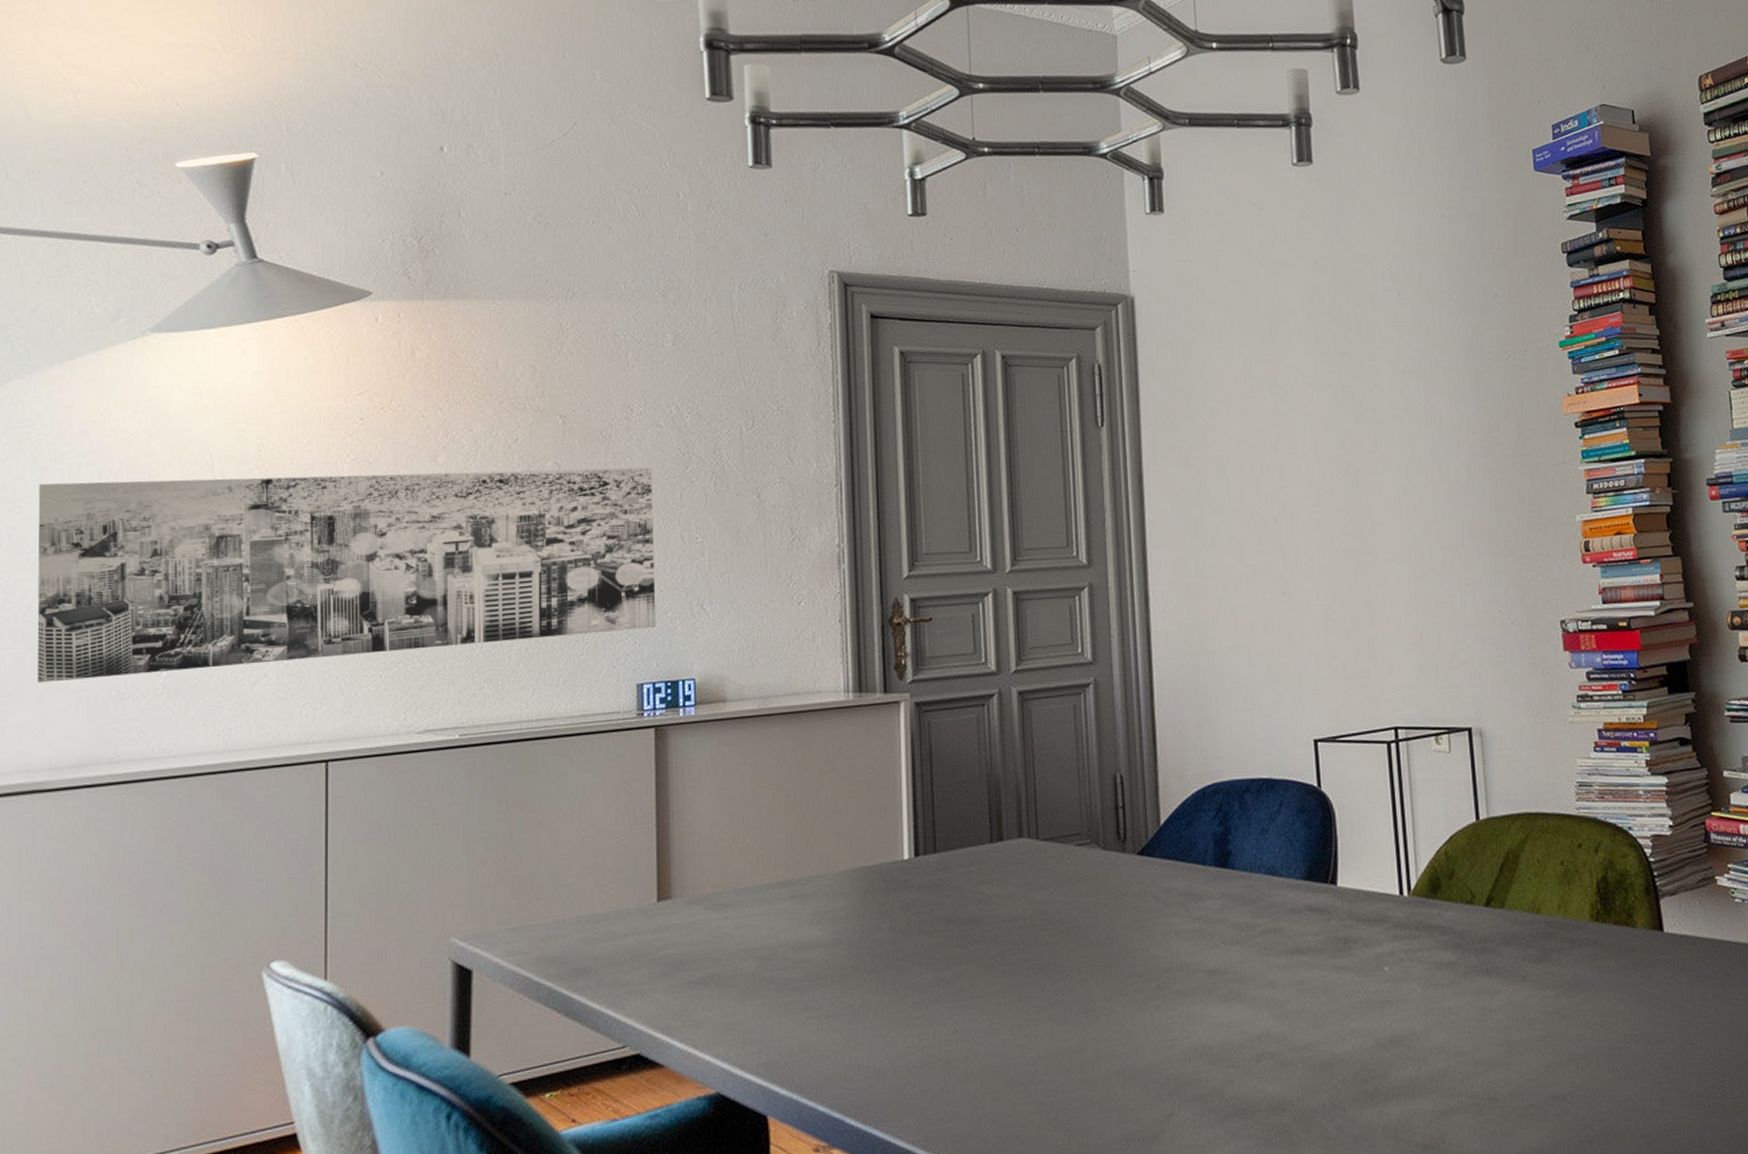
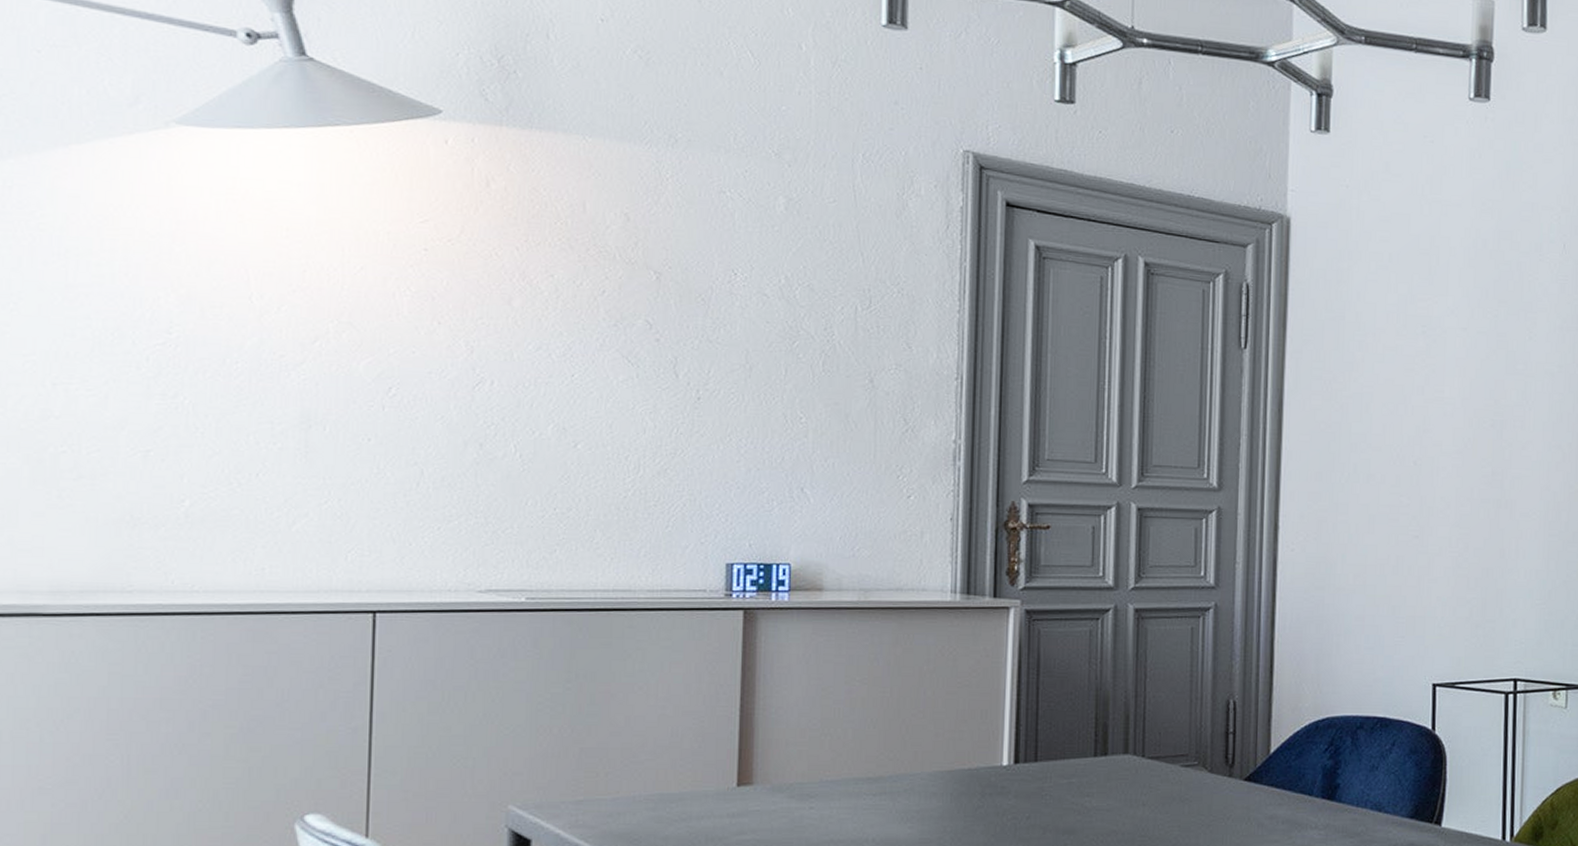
wall art: present [37,467,656,683] -> none [35,279,755,507]

